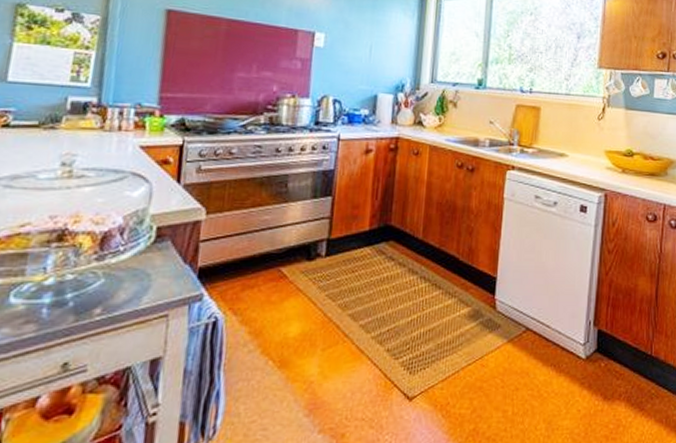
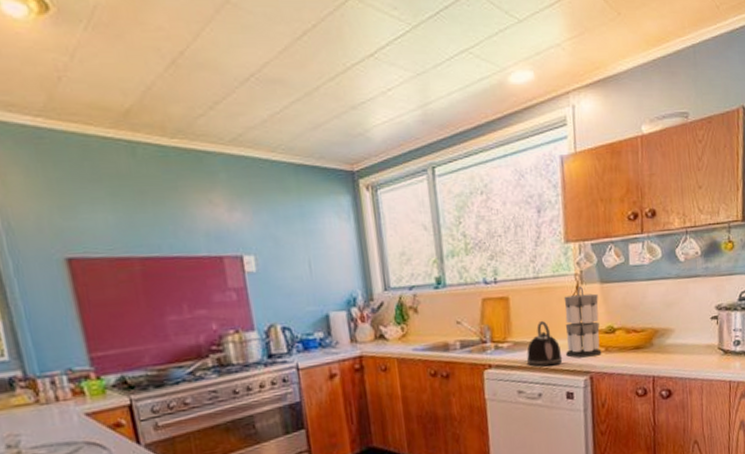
kettle: none [547,133,582,178] -> present [526,320,563,367]
spice rack: none [584,109,622,177] -> present [563,286,602,359]

